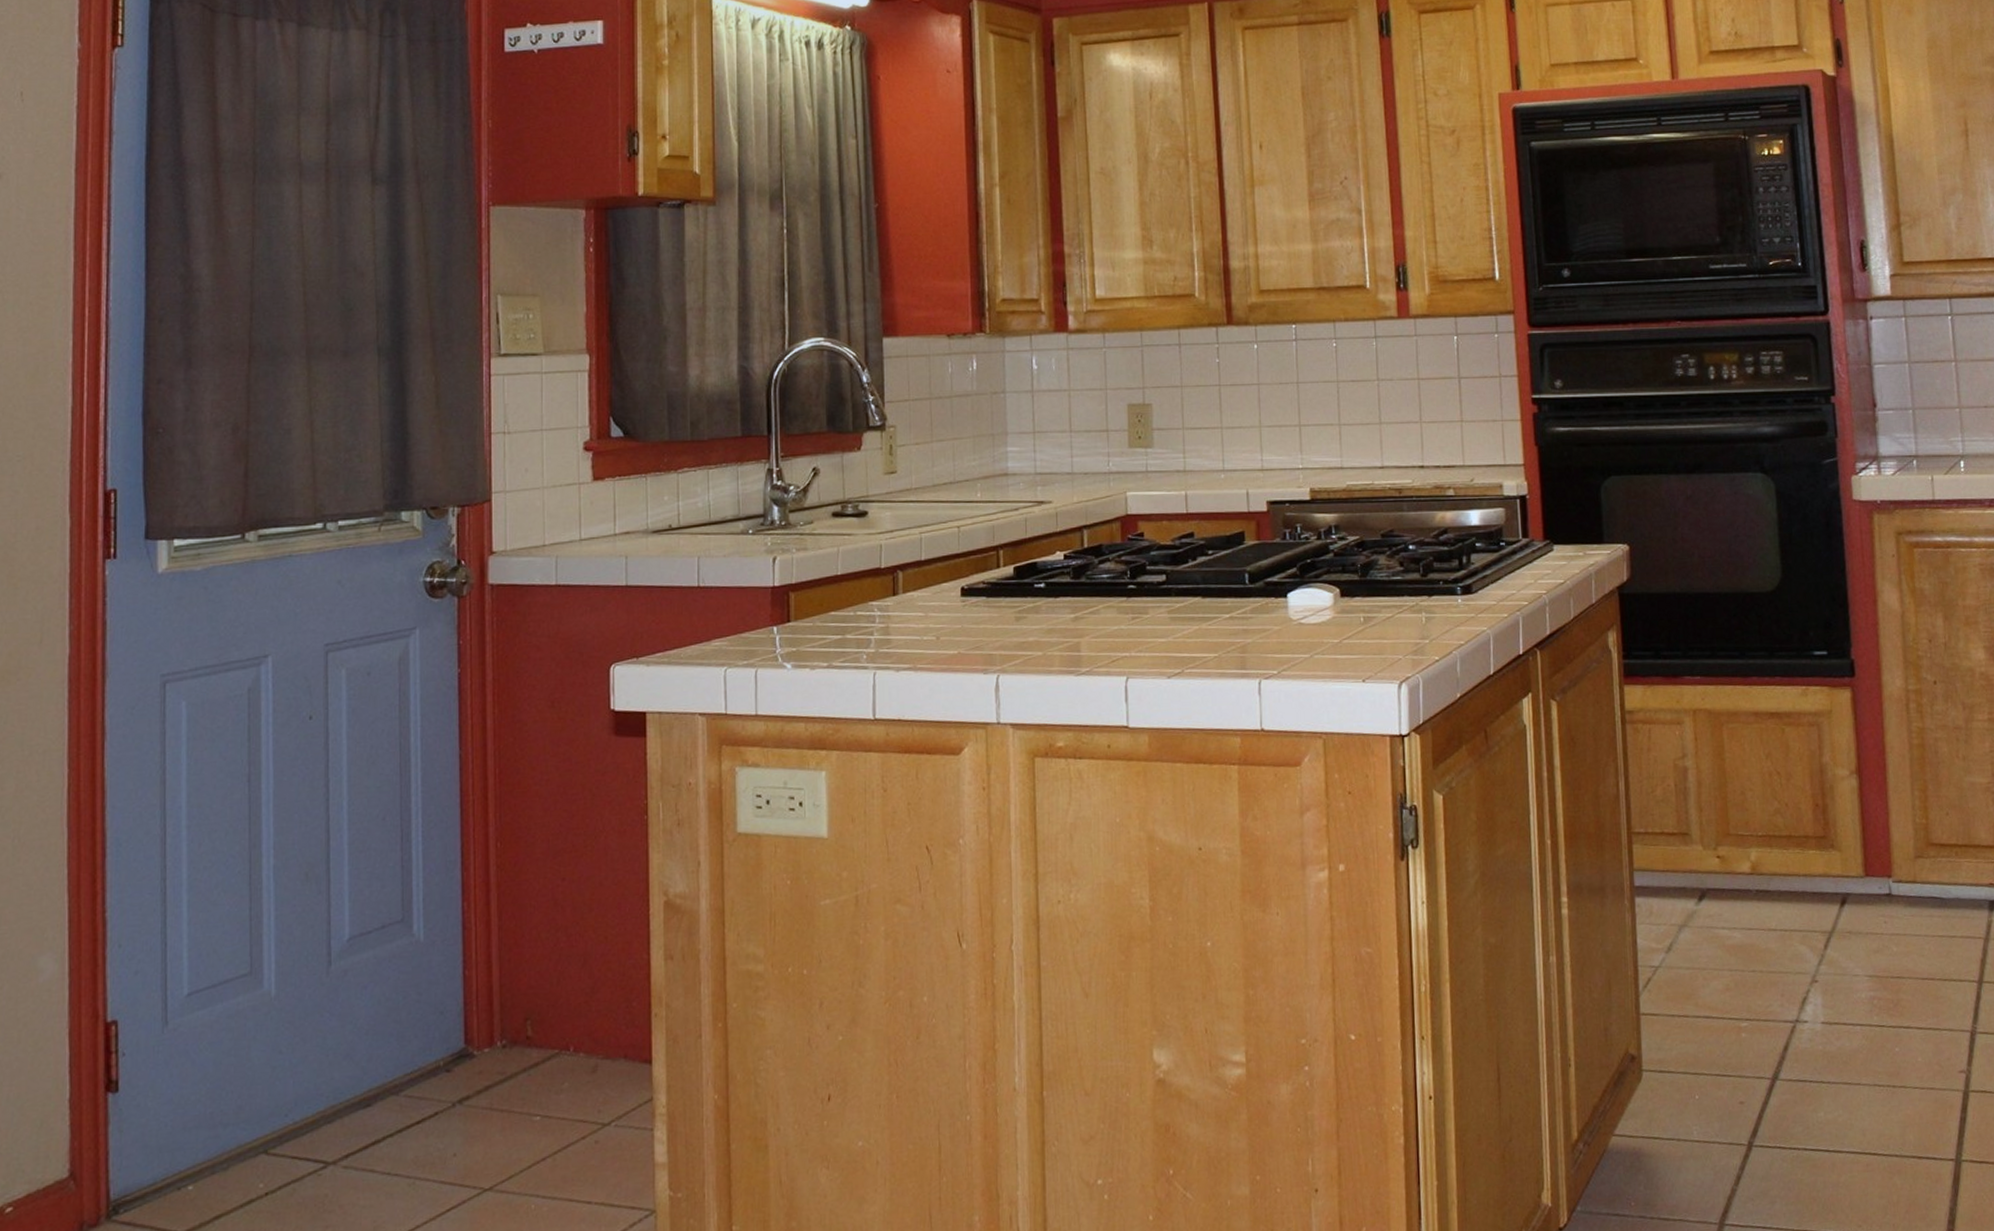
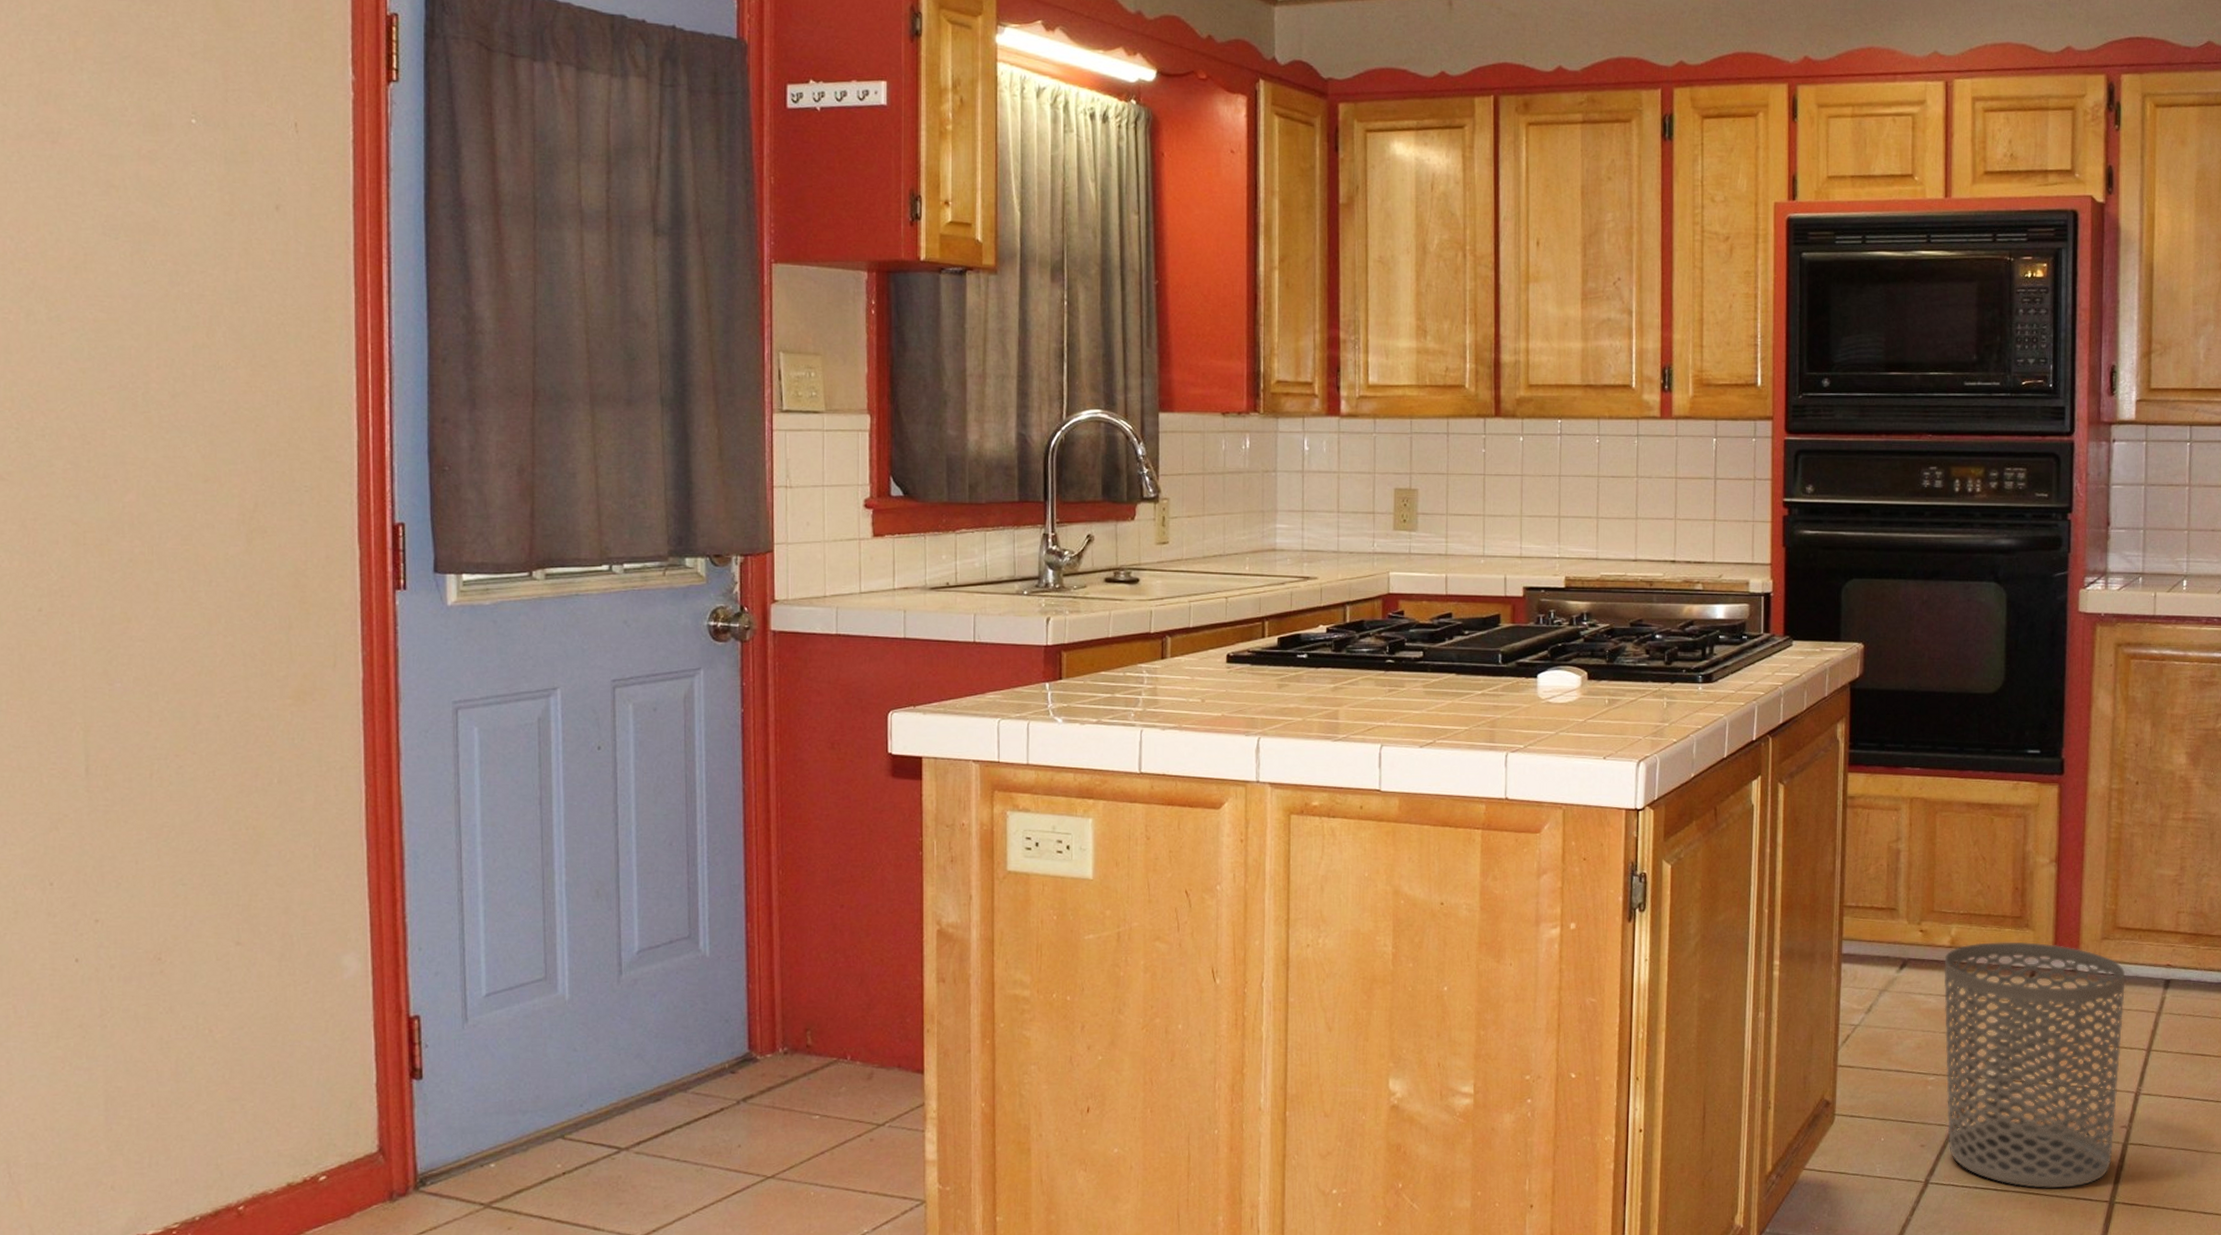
waste bin: none [1746,864,1953,1147] -> present [1944,941,2126,1189]

